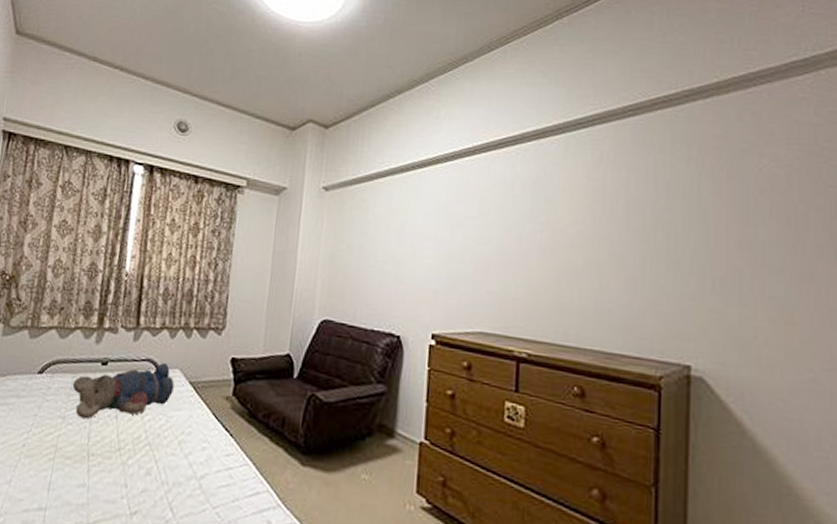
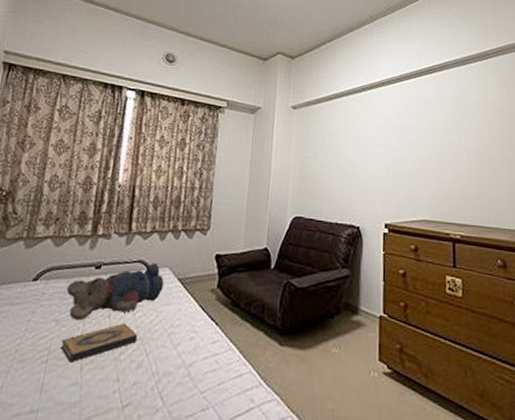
hardback book: none [67,425,147,463] -> present [60,323,138,363]

